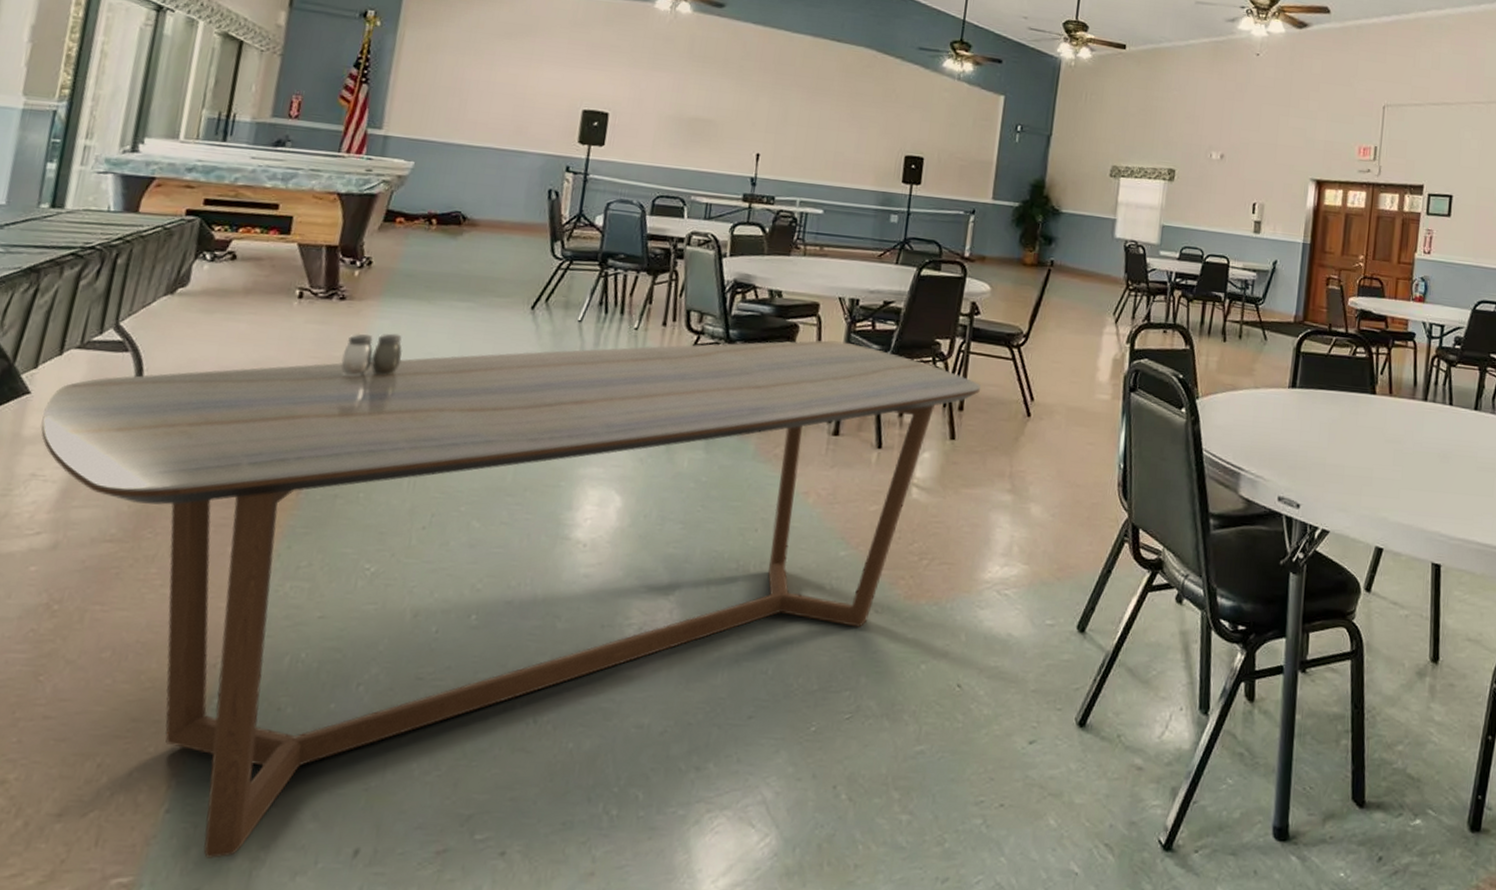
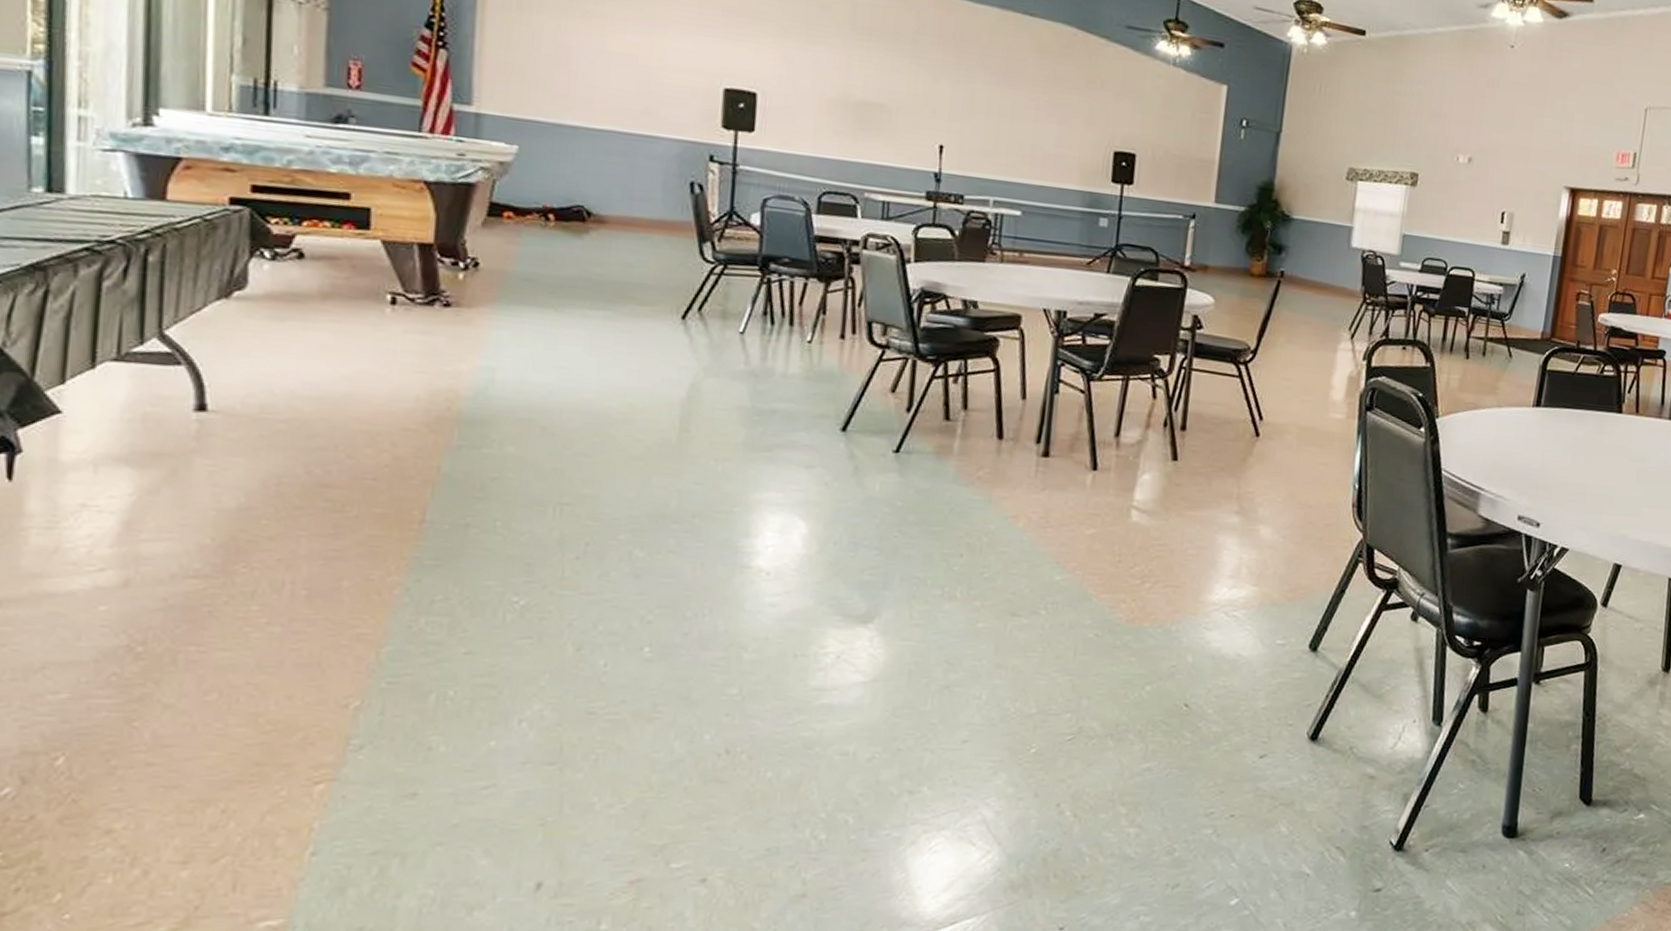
dining table: present [40,340,981,859] -> none [82,355,1204,898]
salt and pepper shaker: present [341,333,402,377] -> none [455,345,529,394]

